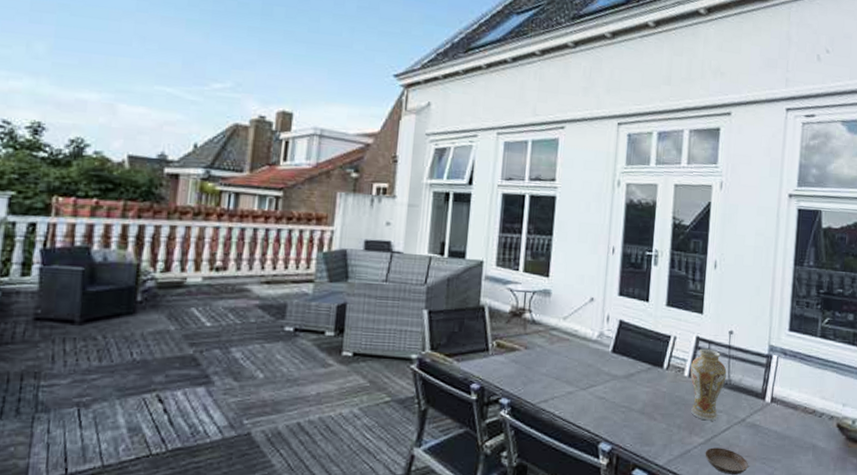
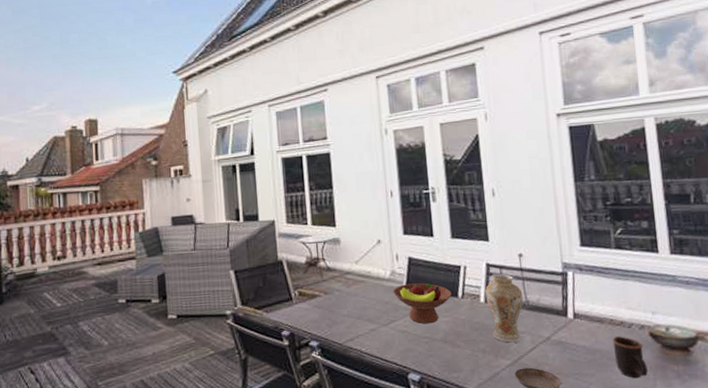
fruit bowl: none [598,348,657,393] -> present [393,283,452,324]
mug: none [802,424,830,468] -> present [612,336,648,379]

